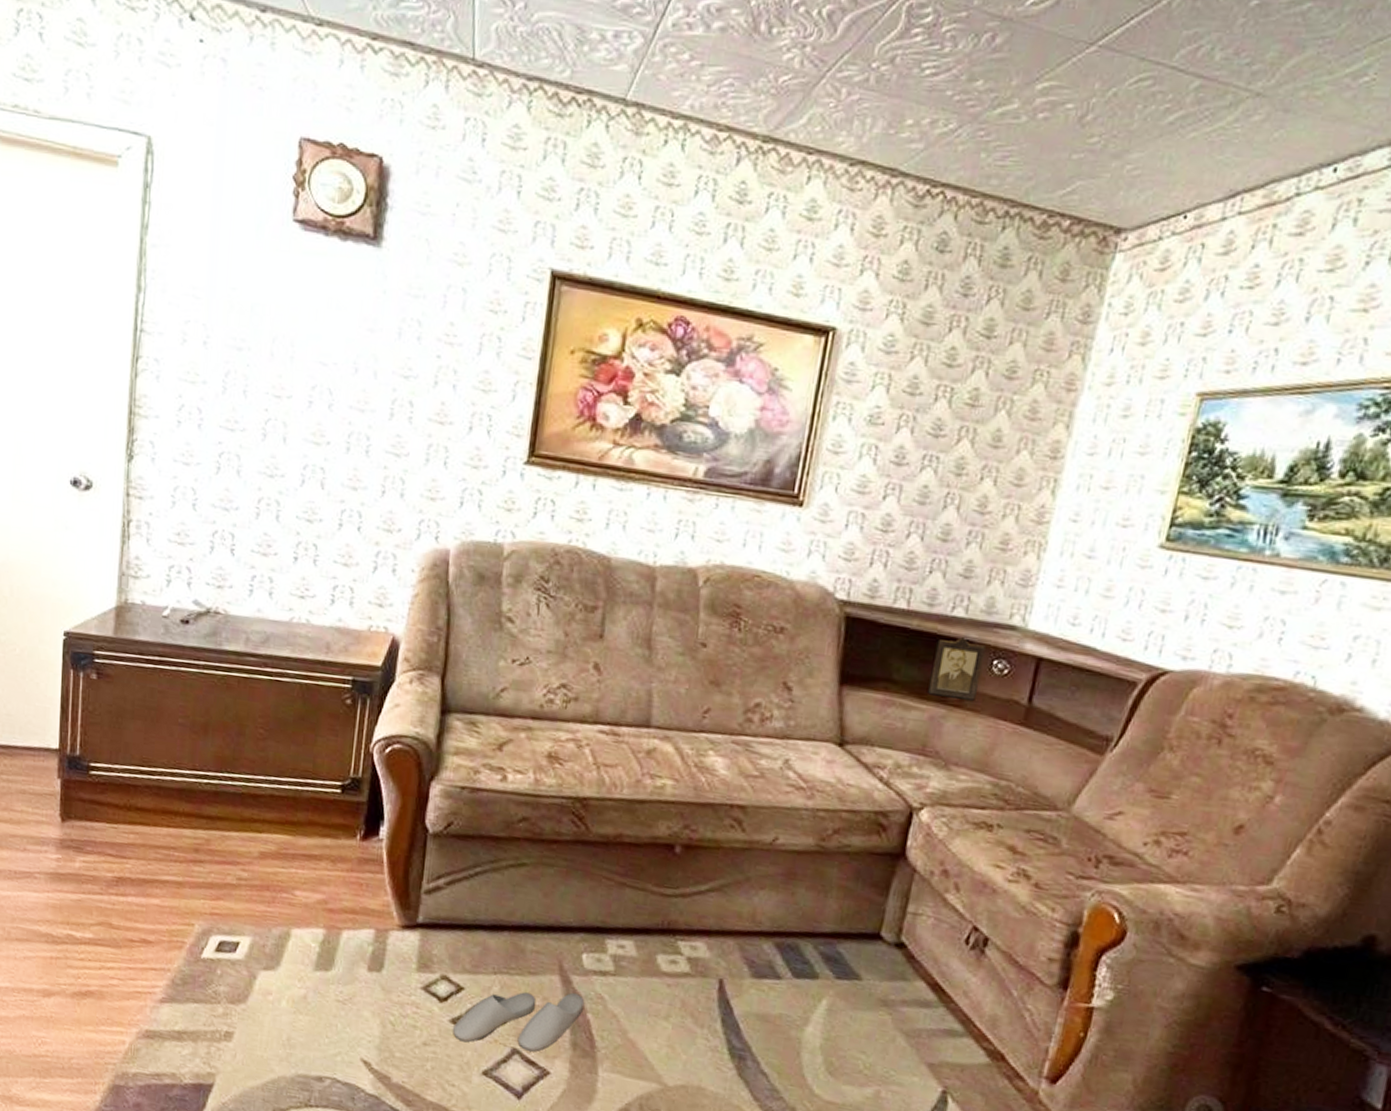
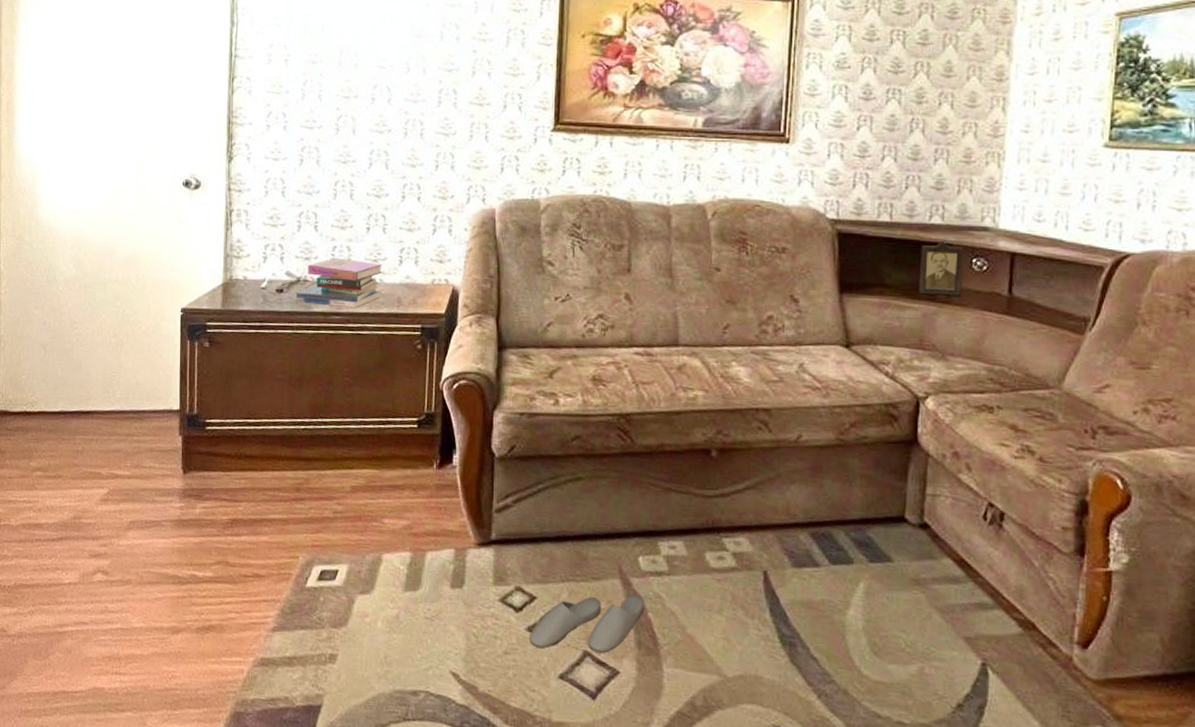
books: none [204,588,310,651] -> present [296,257,382,308]

